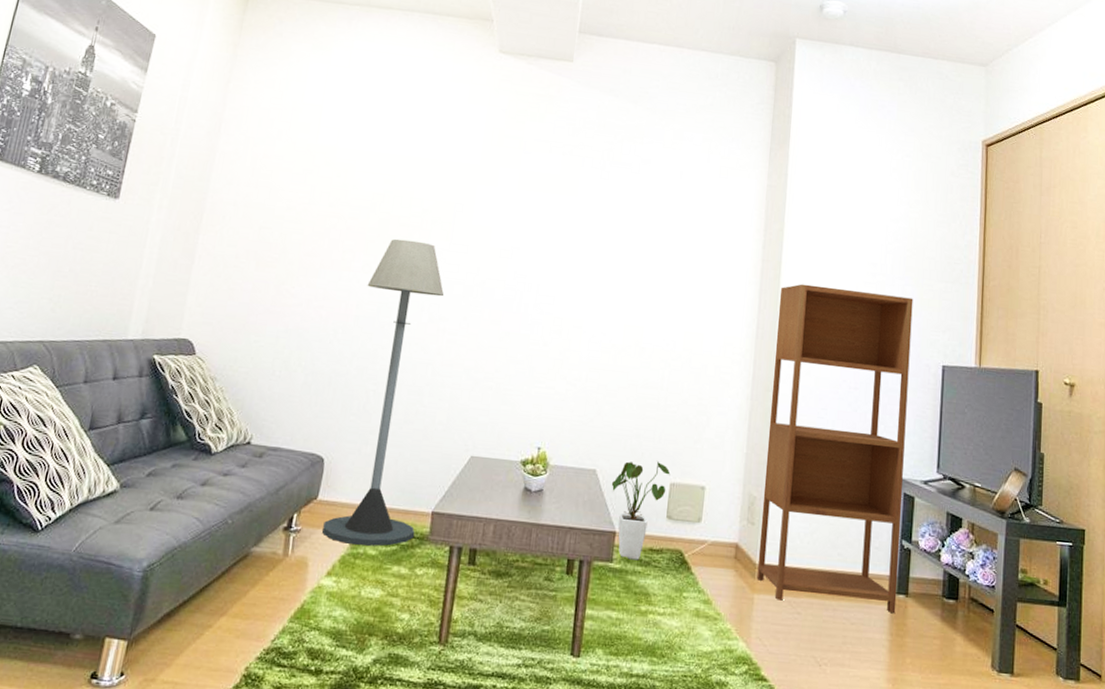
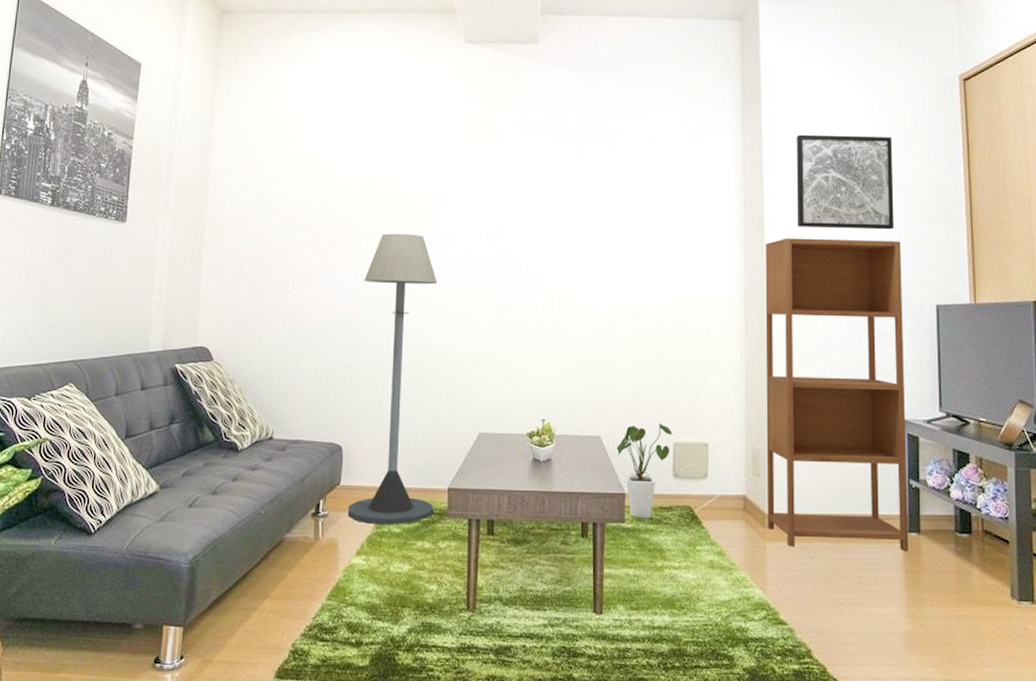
wall art: none [813,182,914,286] -> present [796,134,894,230]

